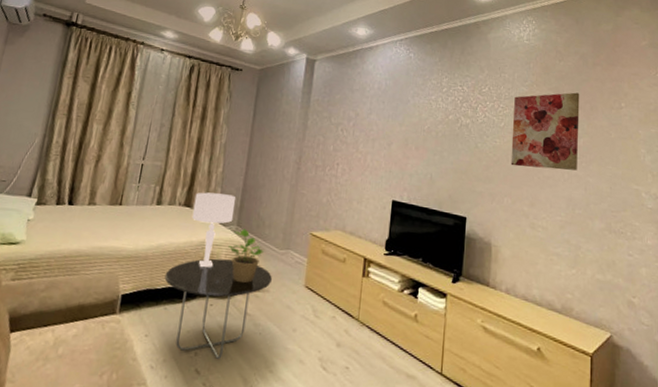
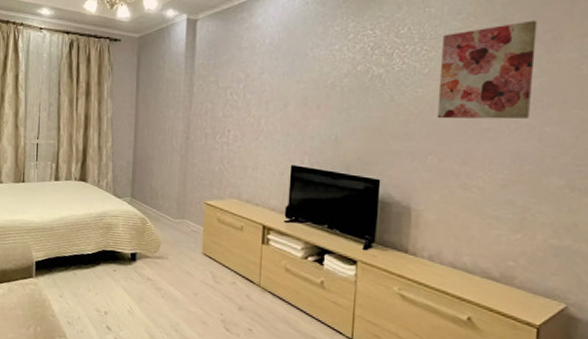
side table: present [164,258,272,359] -> none [70,228,169,318]
table lamp: present [191,192,236,268] -> none [88,166,128,237]
potted plant: present [228,228,263,284] -> none [125,200,159,251]

